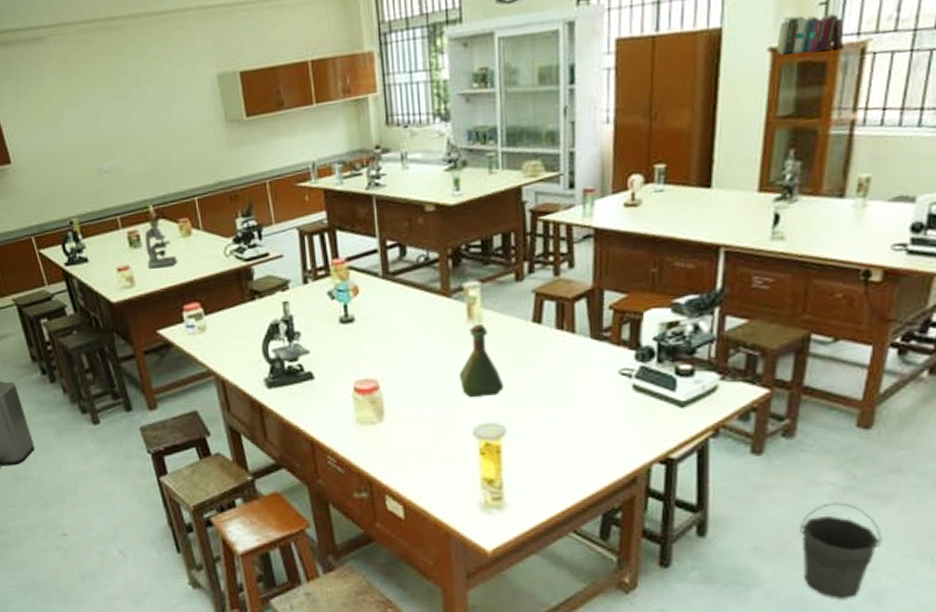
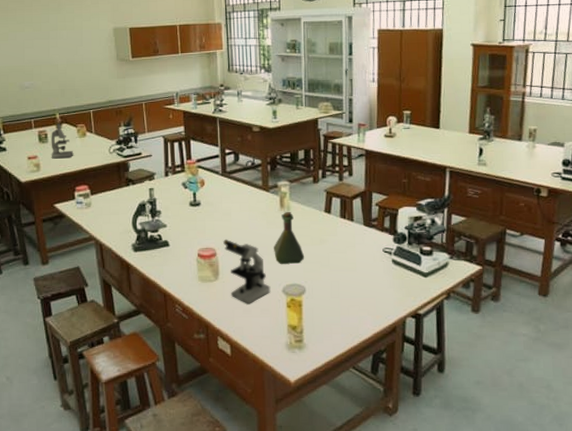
microscope: none [387,366,457,453] -> present [222,239,271,304]
books: present [776,13,843,55] -> none [476,26,515,50]
bucket: present [800,502,882,598] -> none [506,349,560,420]

